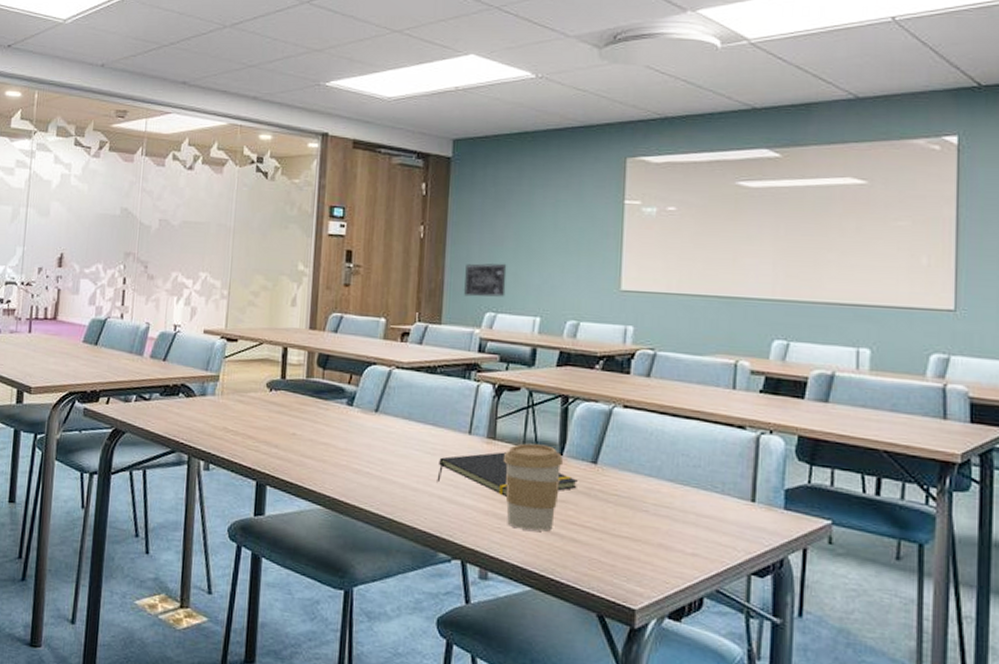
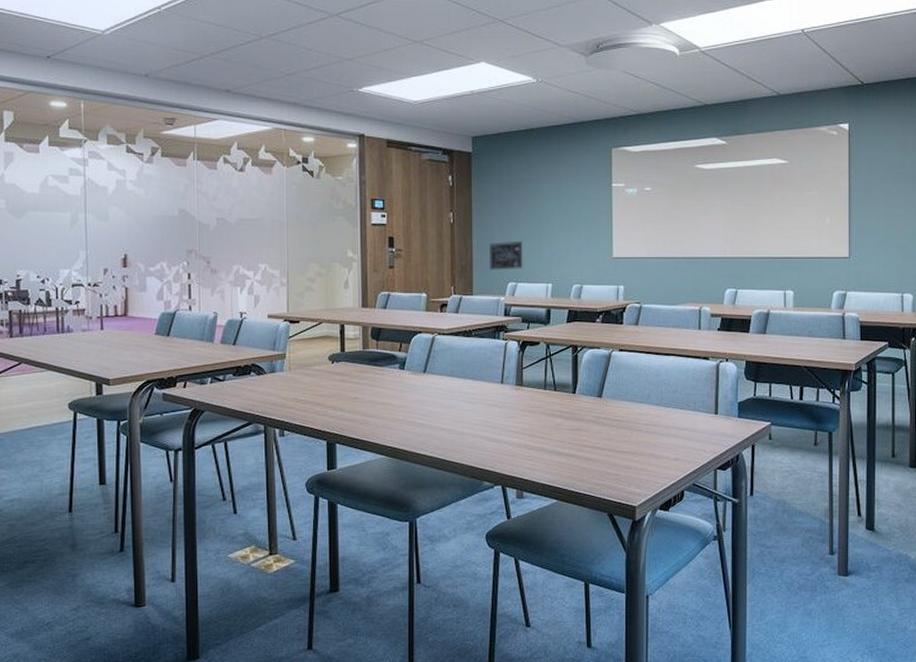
notepad: present [436,452,577,497] -> none [478,395,588,431]
coffee cup: present [502,443,564,532] -> none [529,386,577,455]

